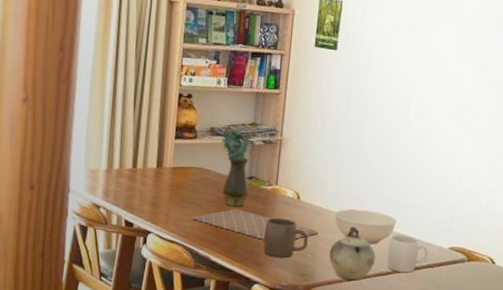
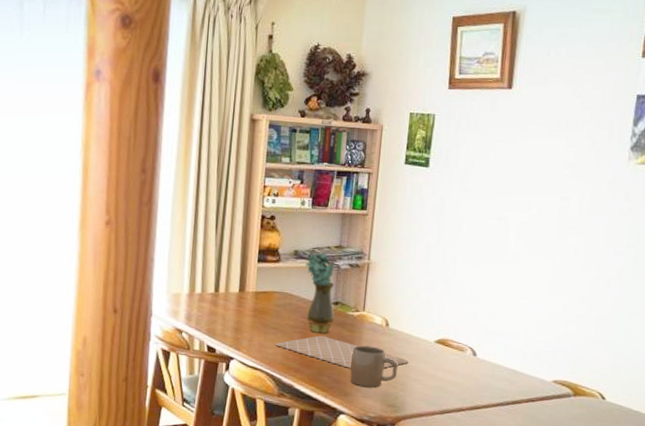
teapot: present [329,226,376,281] -> none [420,356,471,414]
bowl: present [334,209,397,245] -> none [426,337,495,376]
mug: present [387,235,428,273] -> none [483,365,530,407]

